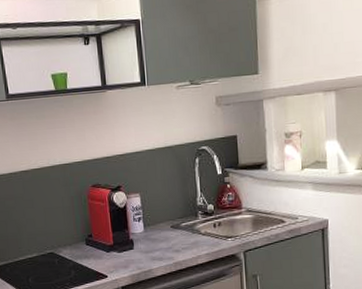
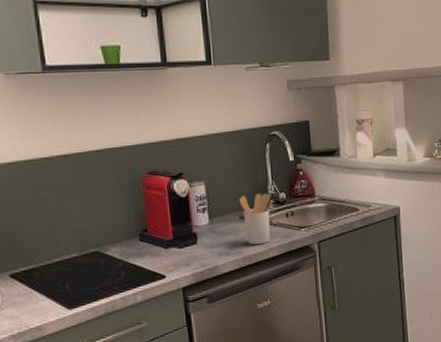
utensil holder: none [170,204,202,252] -> present [239,193,273,245]

